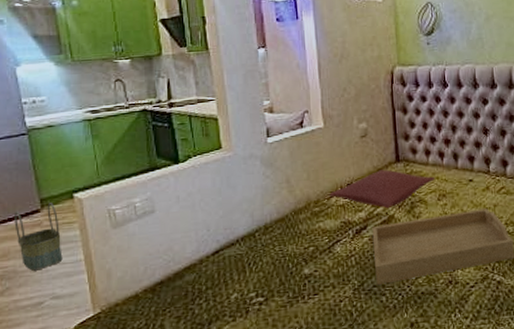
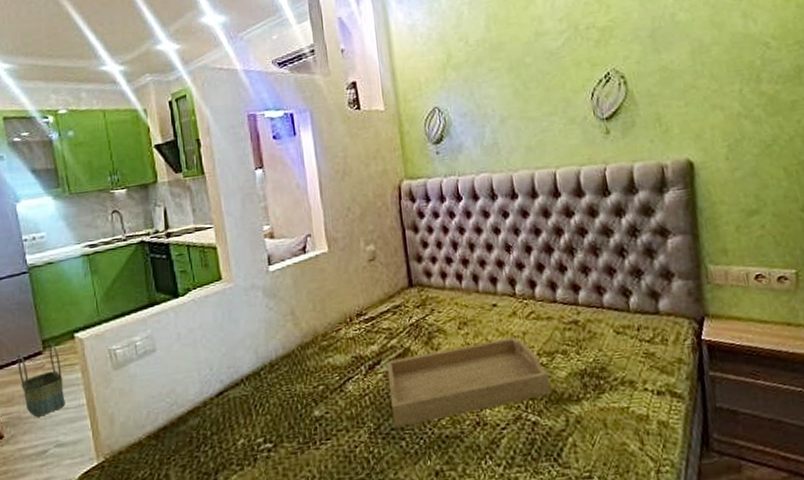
pillow: present [329,169,436,209] -> none [337,296,455,341]

